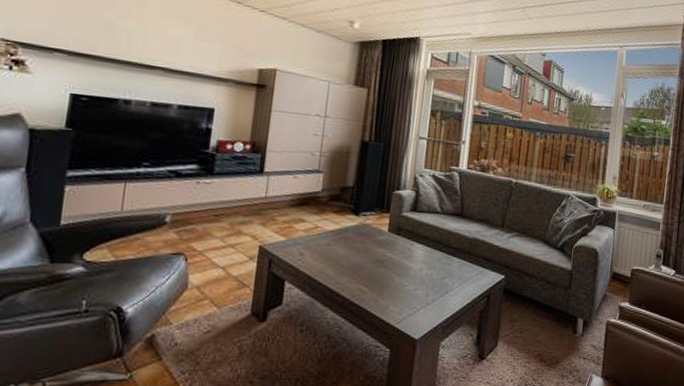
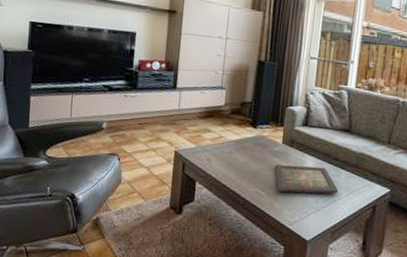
icon panel: none [379,255,451,286] -> present [274,164,339,194]

